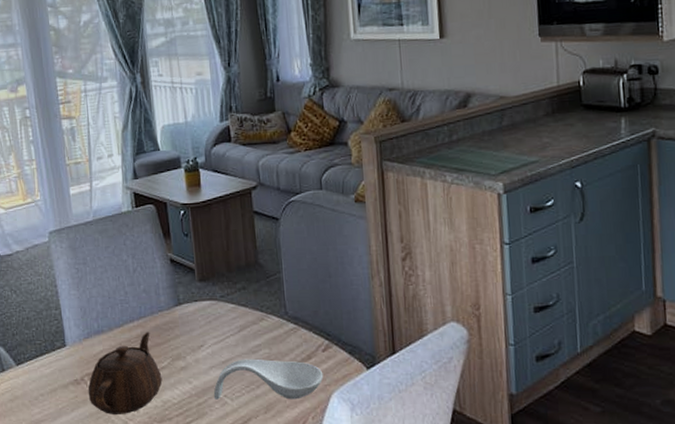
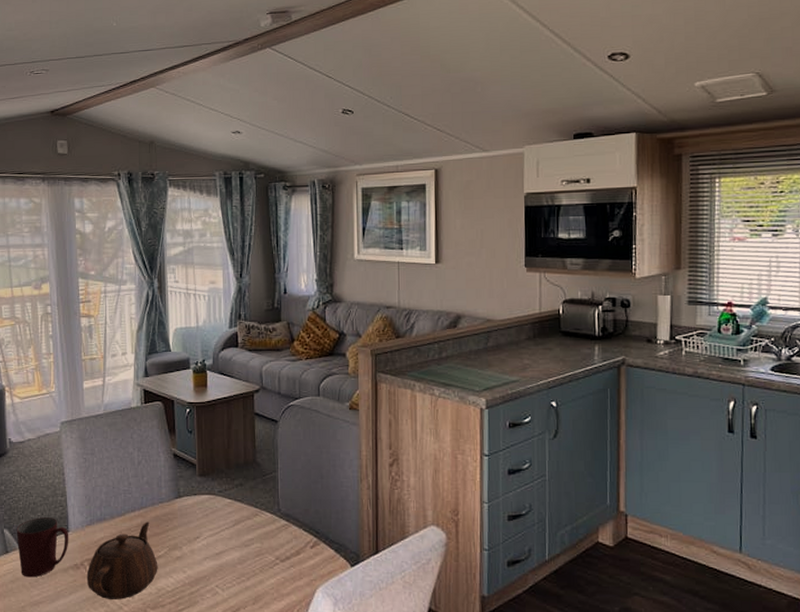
mug: none [11,332,67,396] -> present [16,517,69,578]
spoon rest: present [213,358,324,400] -> none [205,551,310,593]

